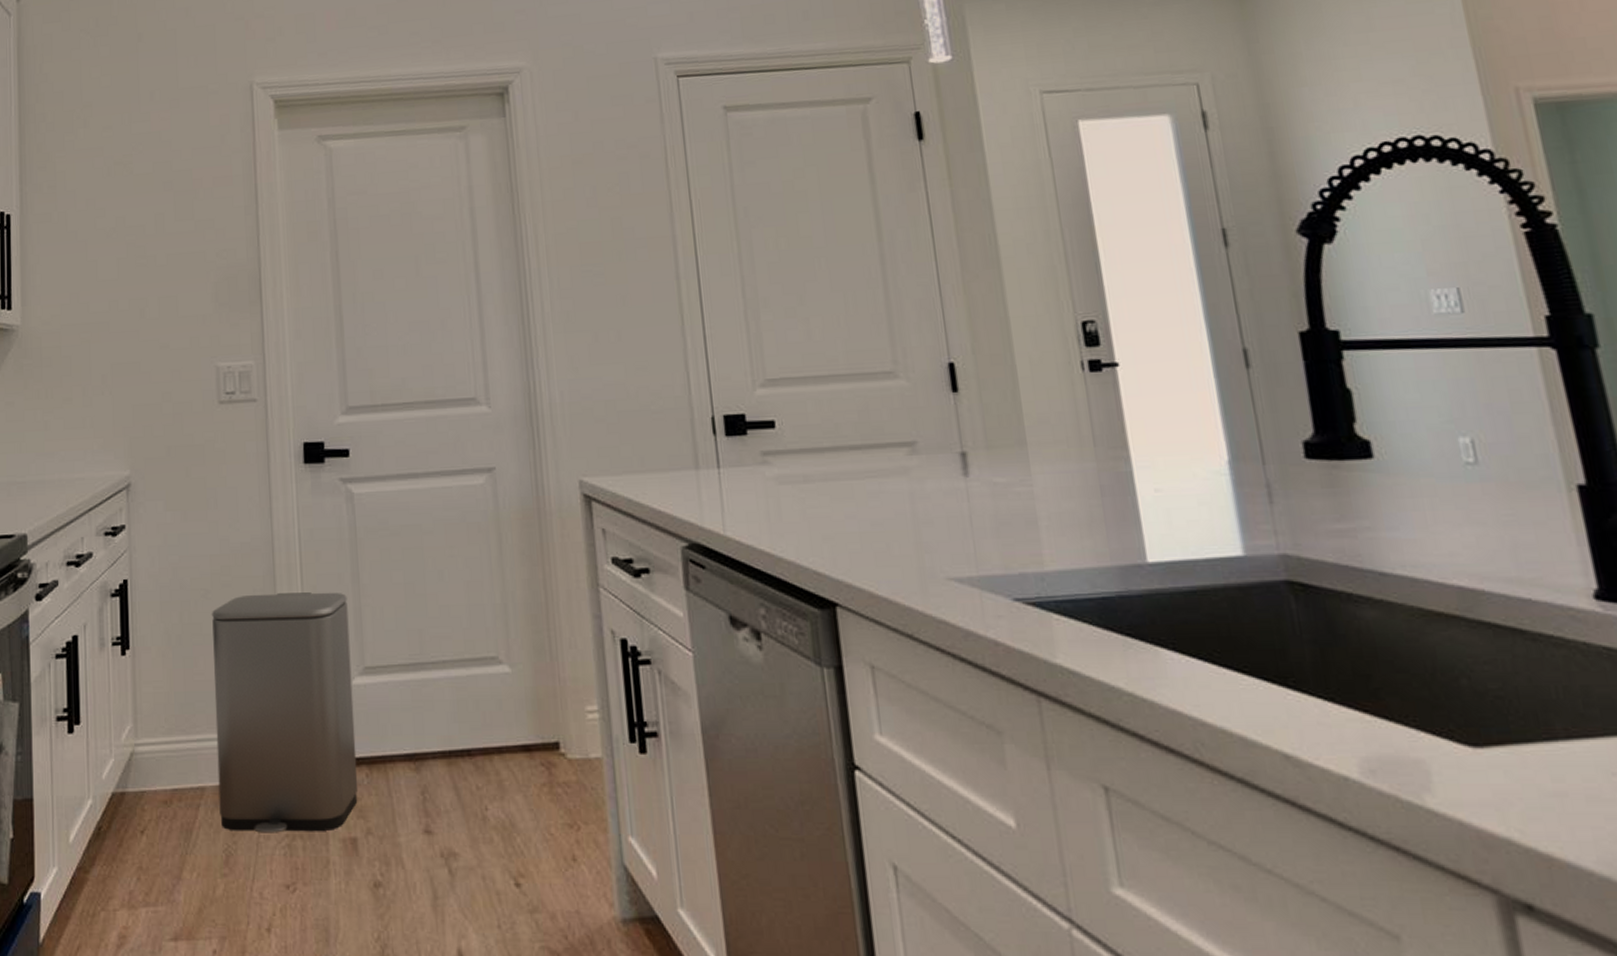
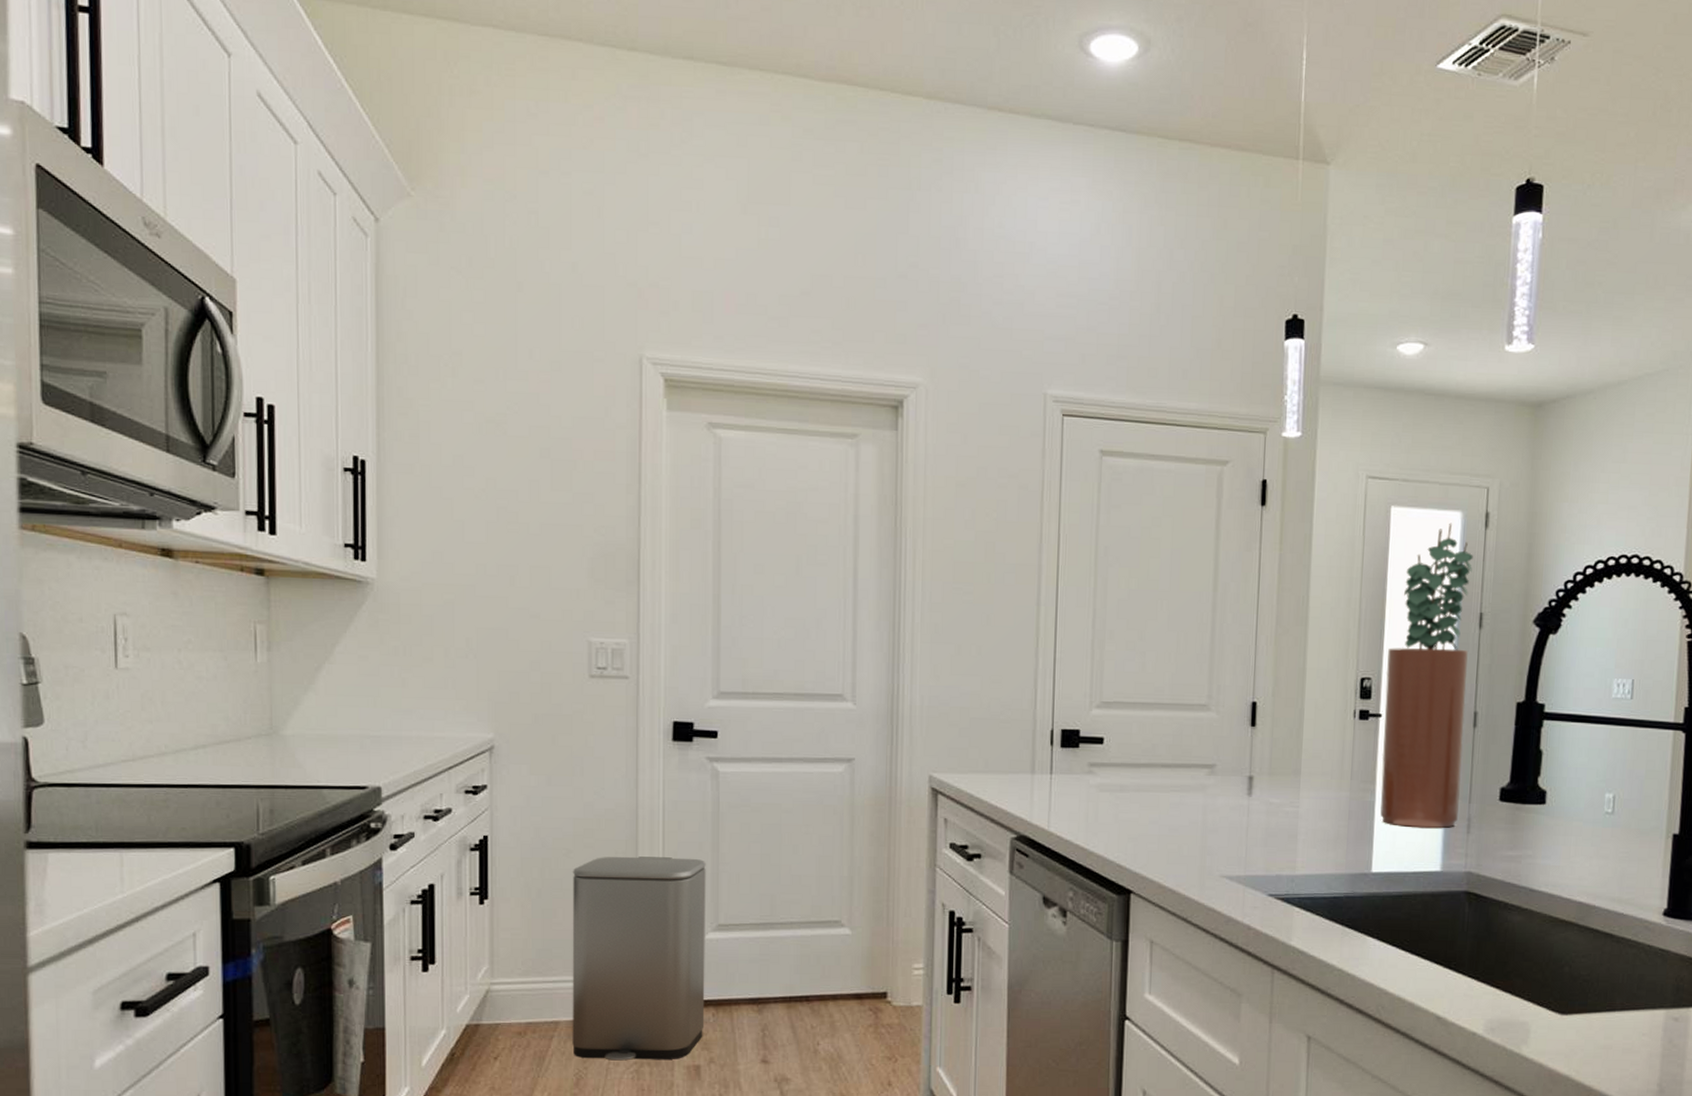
vase: none [1110,129,1252,501] -> present [1380,522,1473,828]

